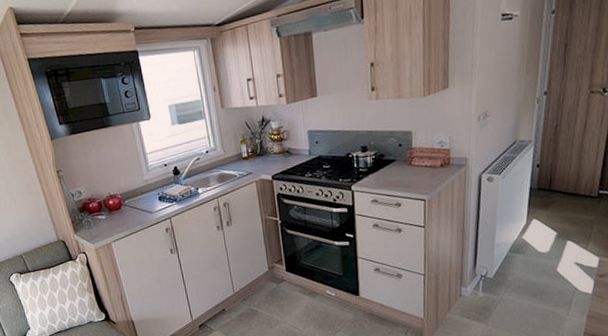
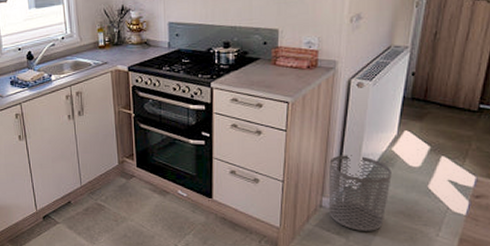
waste bin: none [466,245,524,316] -> present [328,155,392,231]

